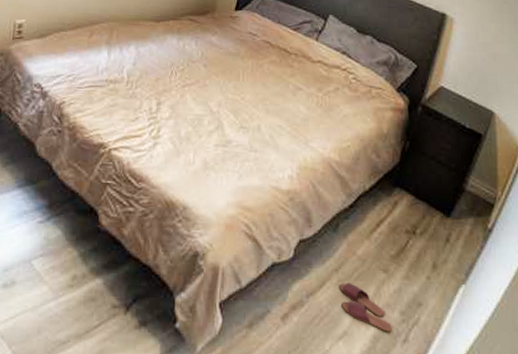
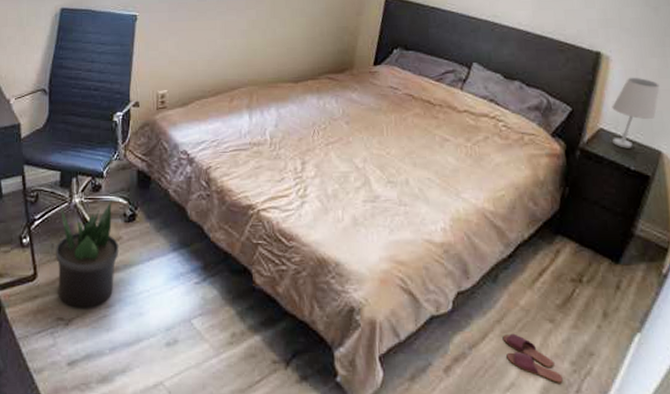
table lamp: none [450,39,496,107] -> present [611,77,660,149]

